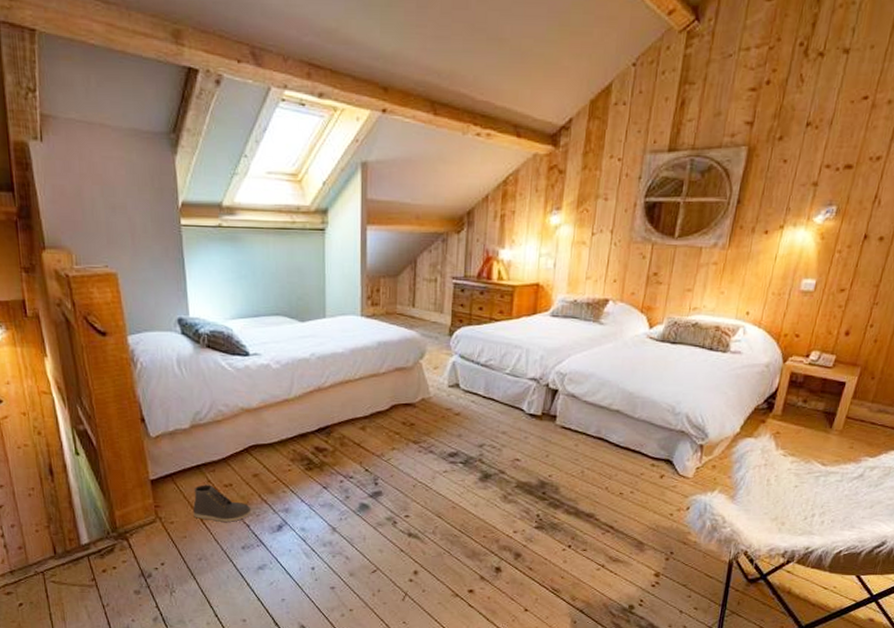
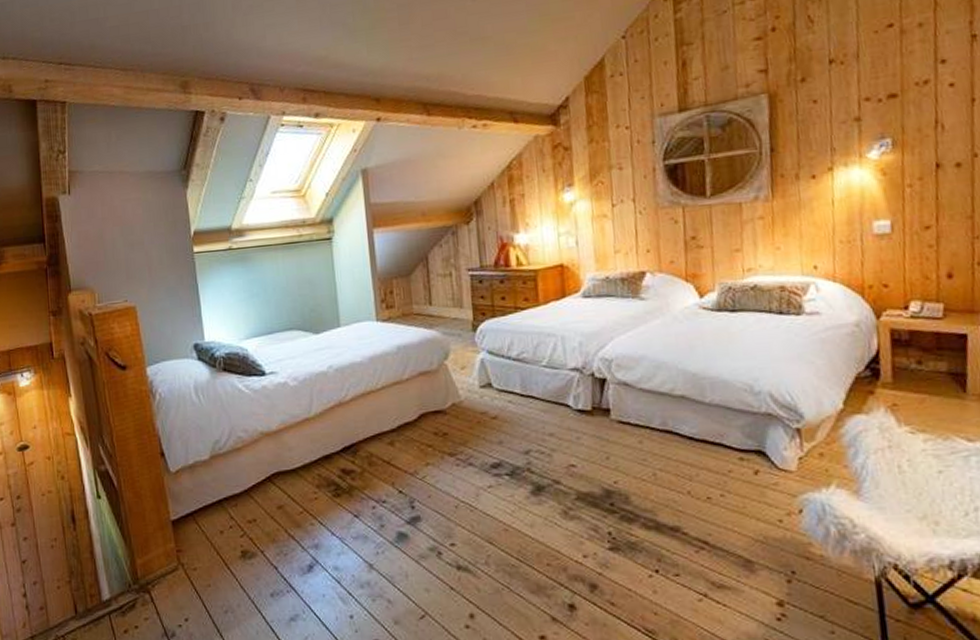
sneaker: present [193,484,251,522] -> none [216,522,279,565]

